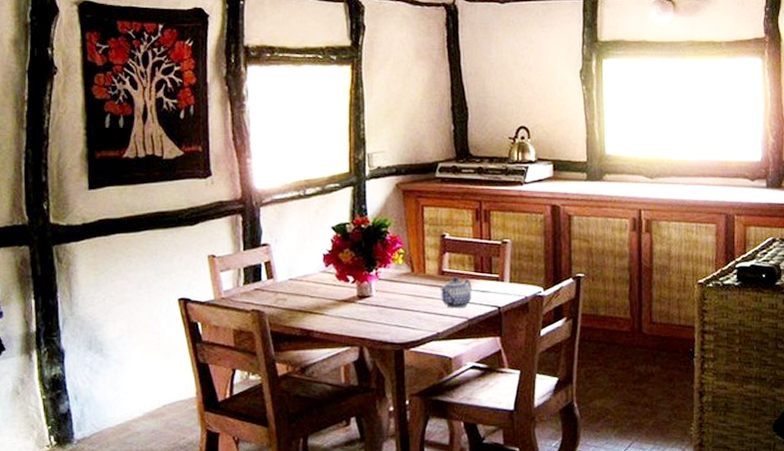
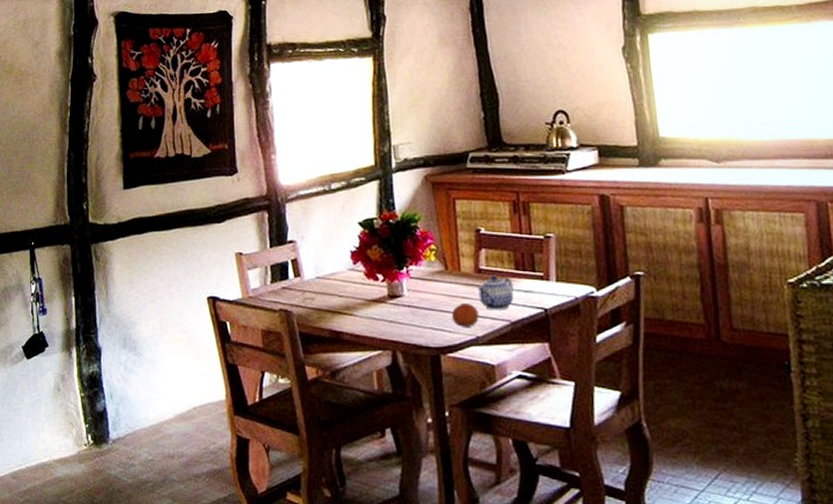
fruit: none [415,302,440,324] -> present [451,302,479,327]

